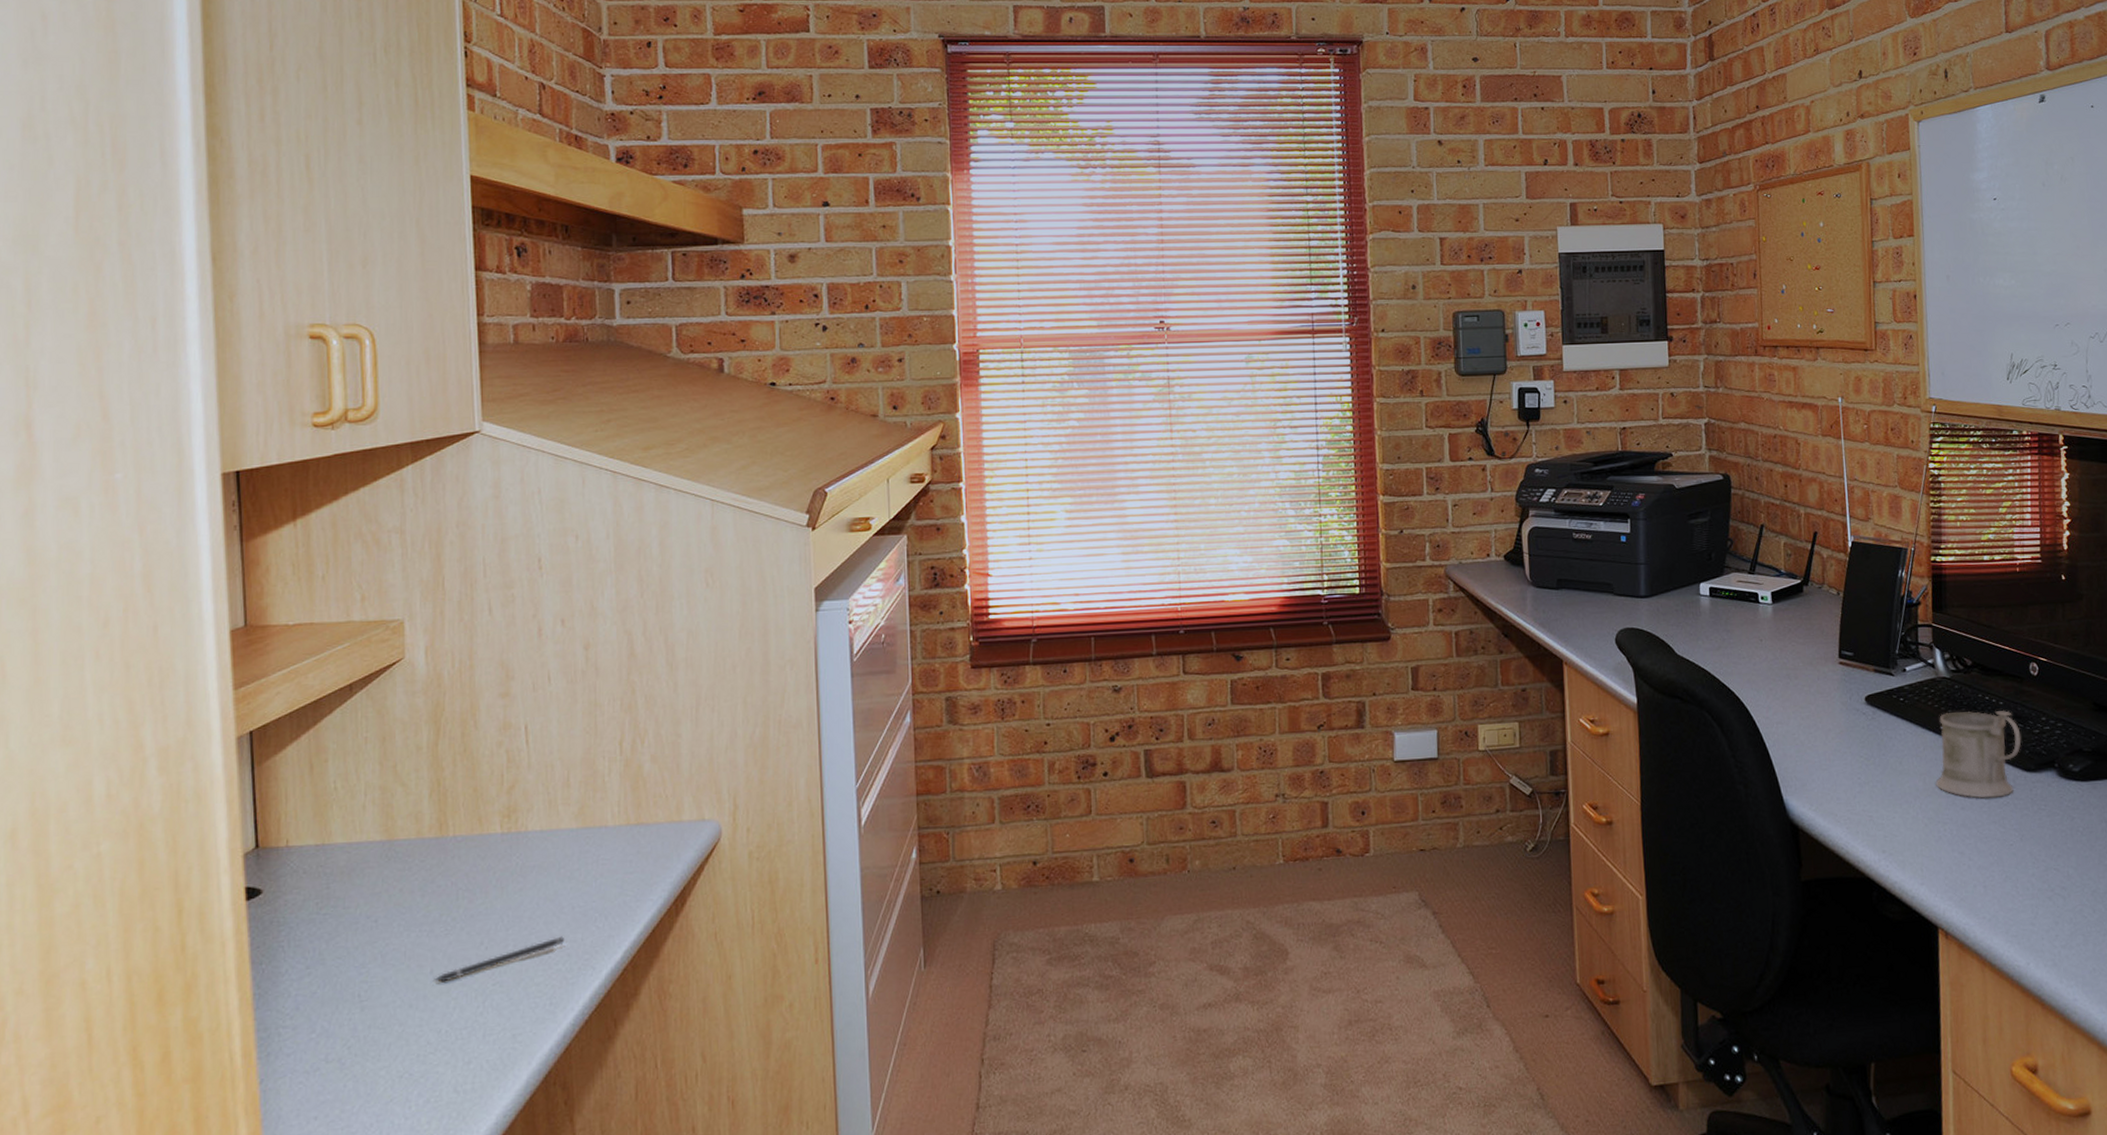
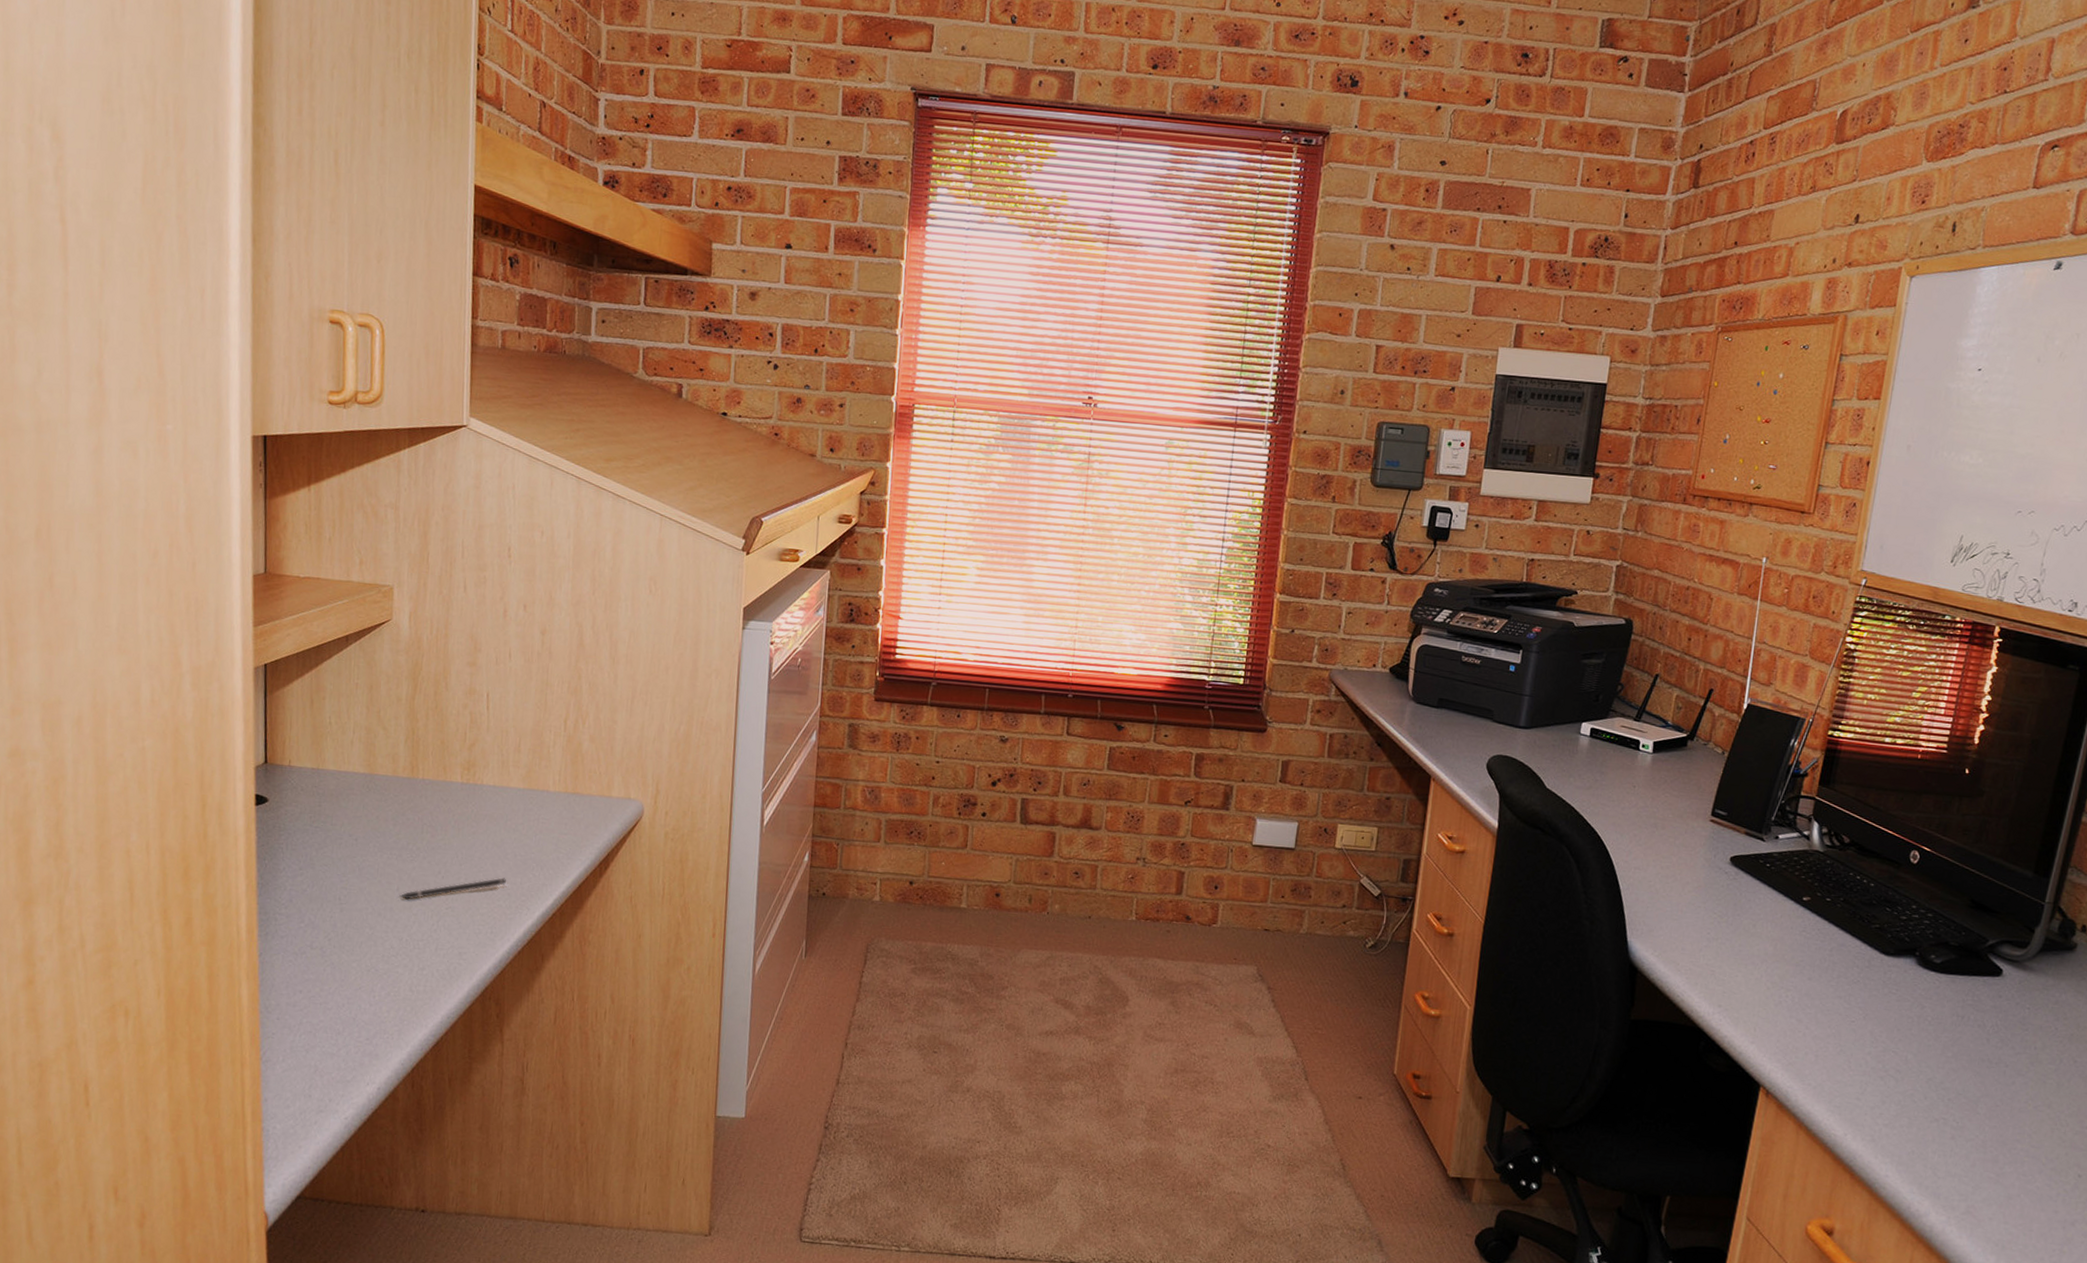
mug: present [1935,710,2021,798] -> none [1786,885,1887,975]

